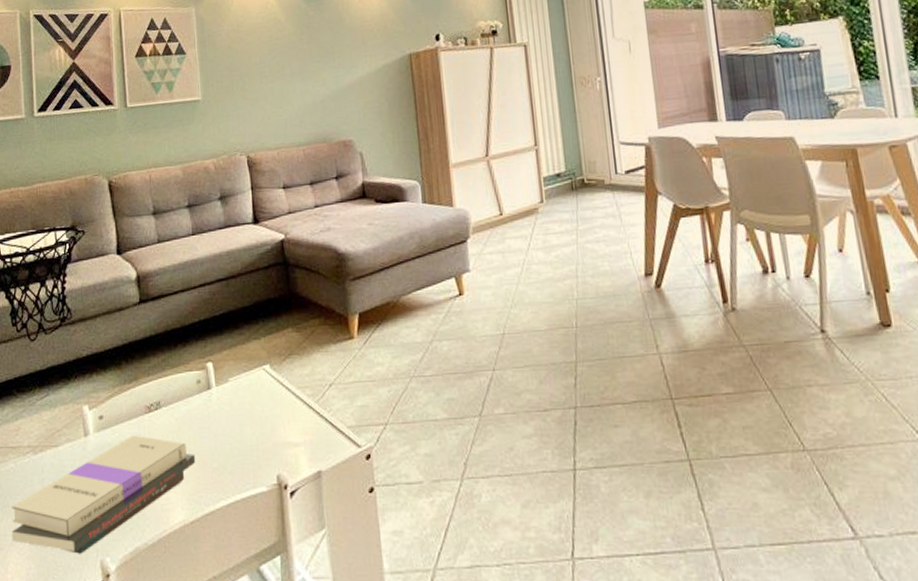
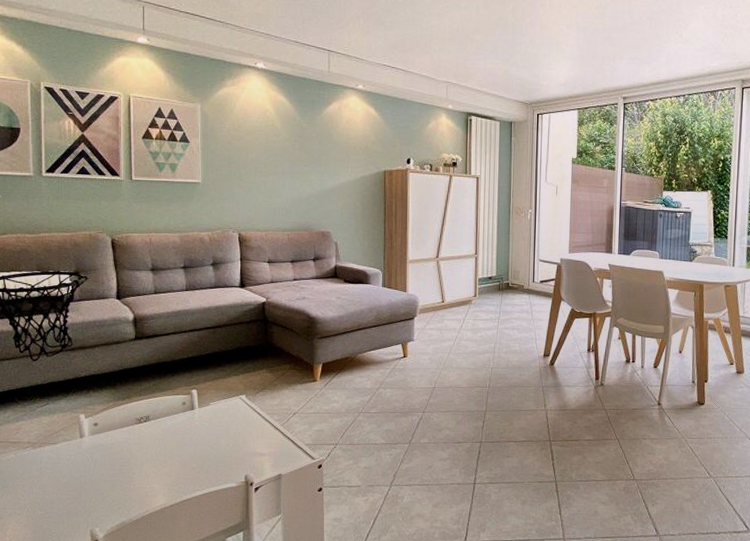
books: present [11,435,196,554] -> none [10,439,177,525]

